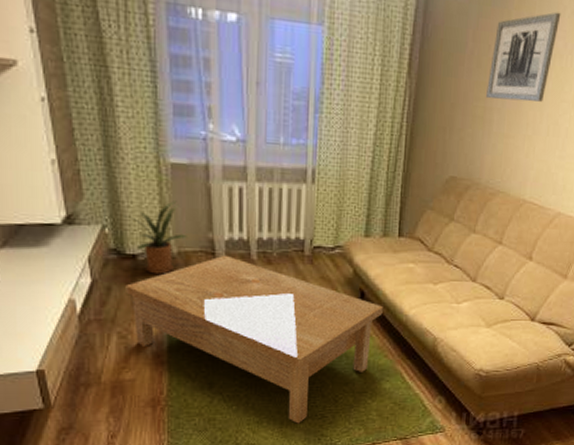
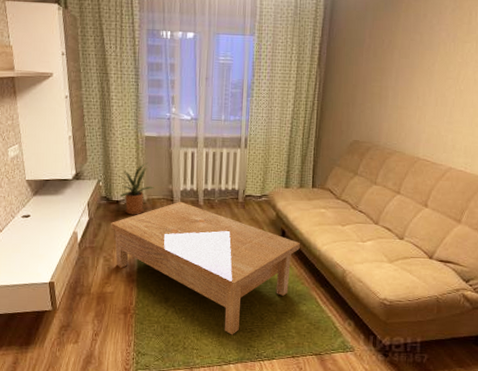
wall art: present [486,11,561,102] -> none [382,11,443,81]

